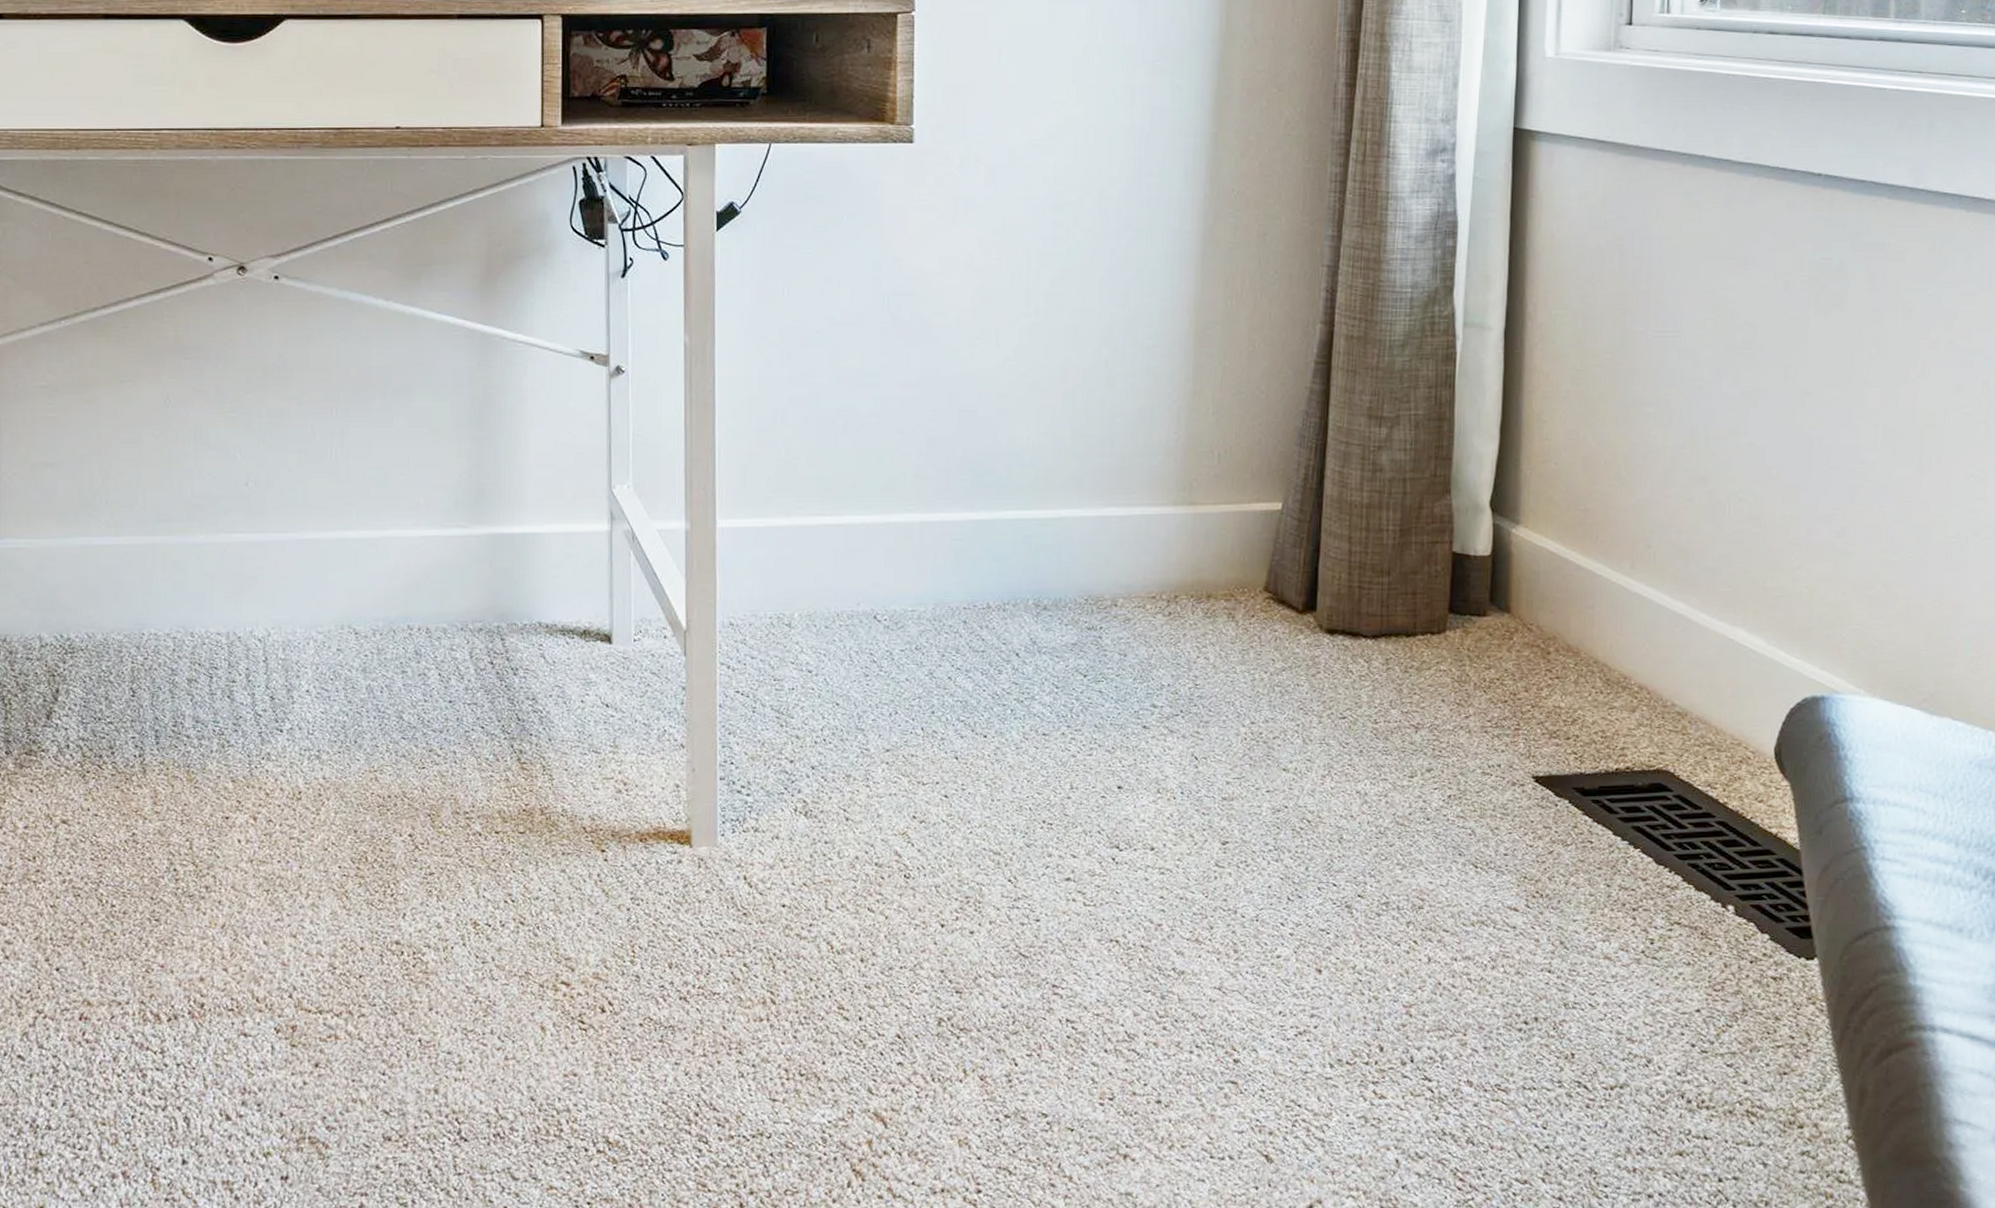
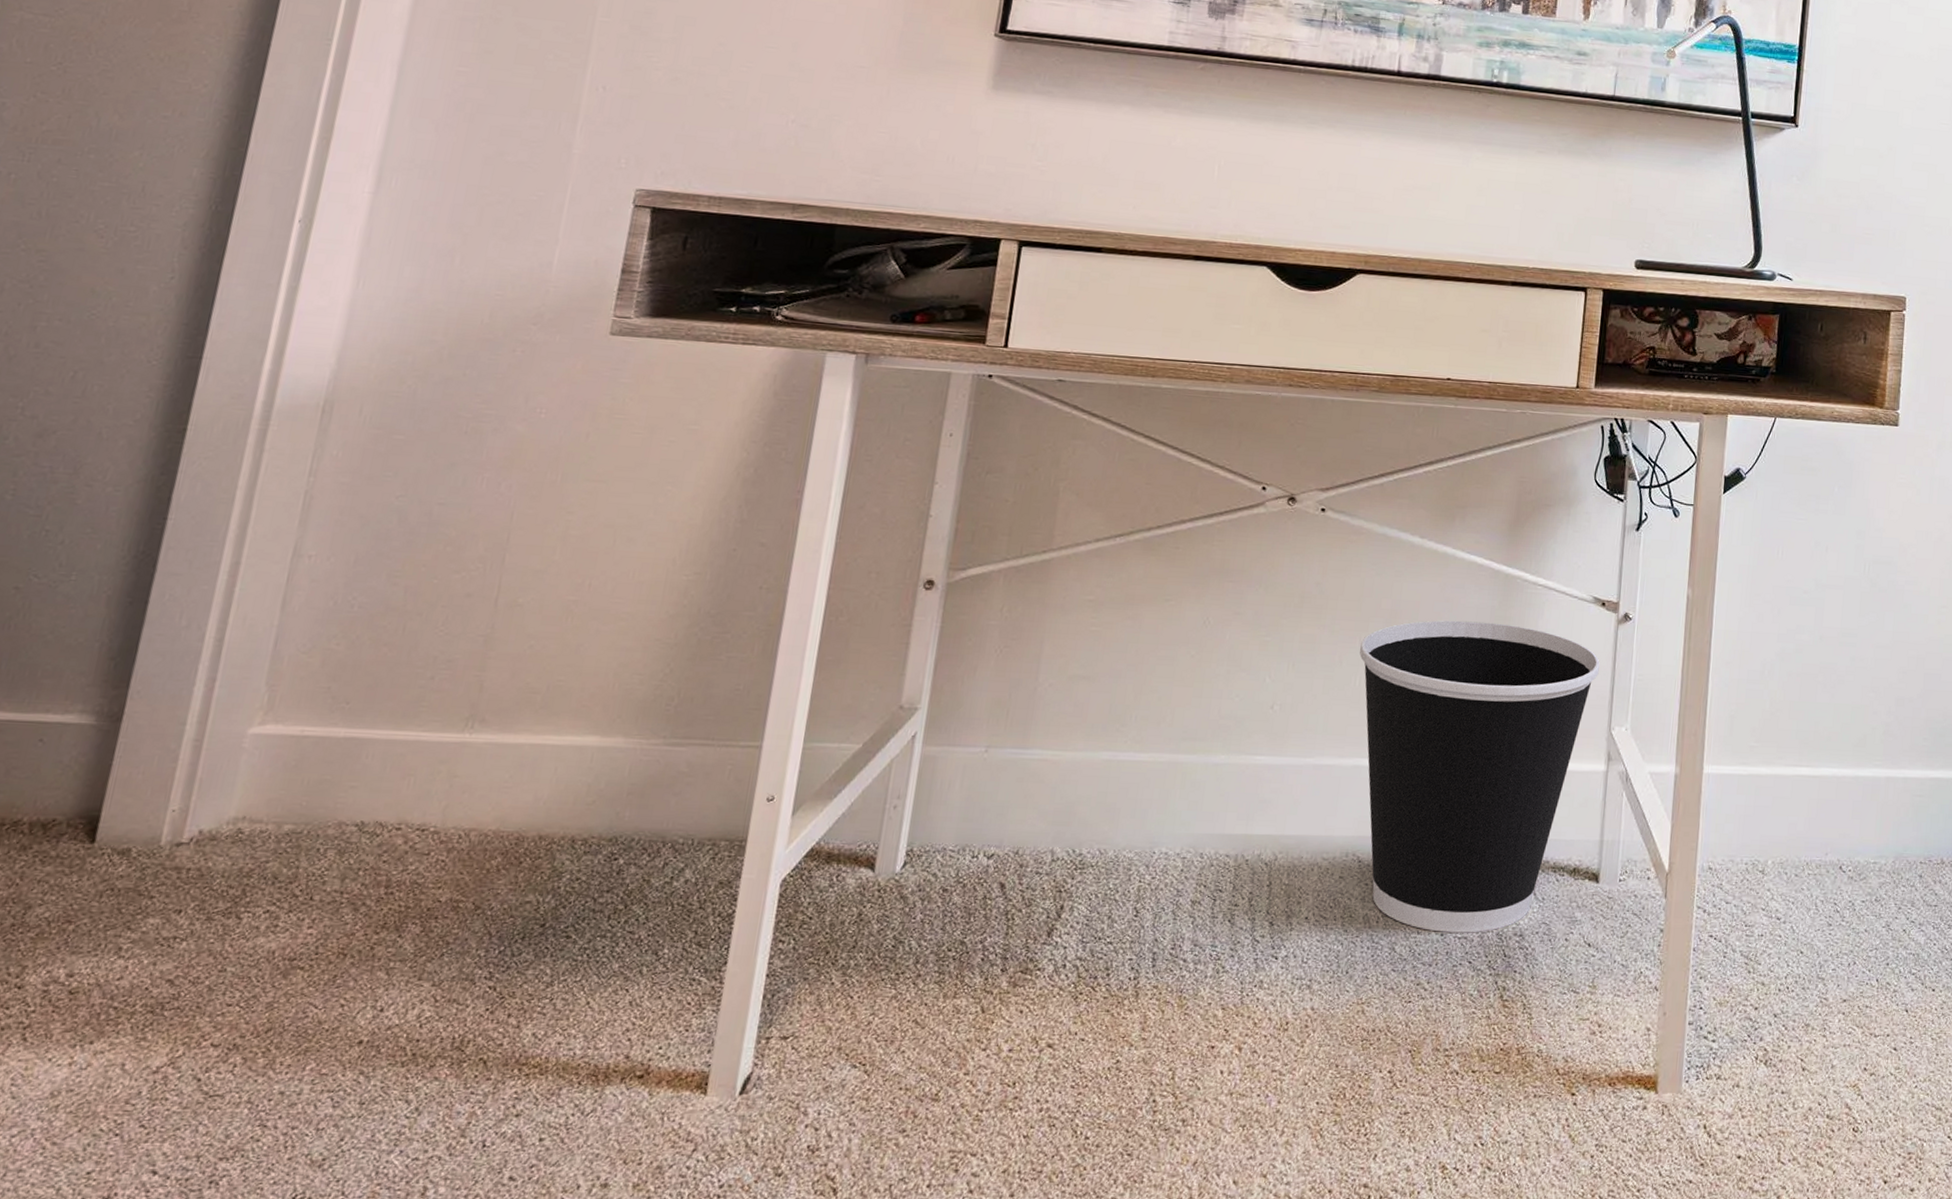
wastebasket: none [333,384,593,699] -> present [1360,620,1600,933]

